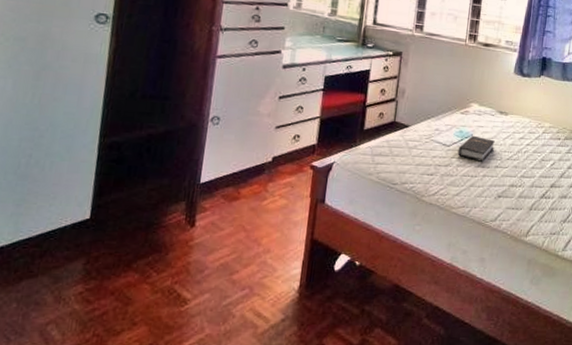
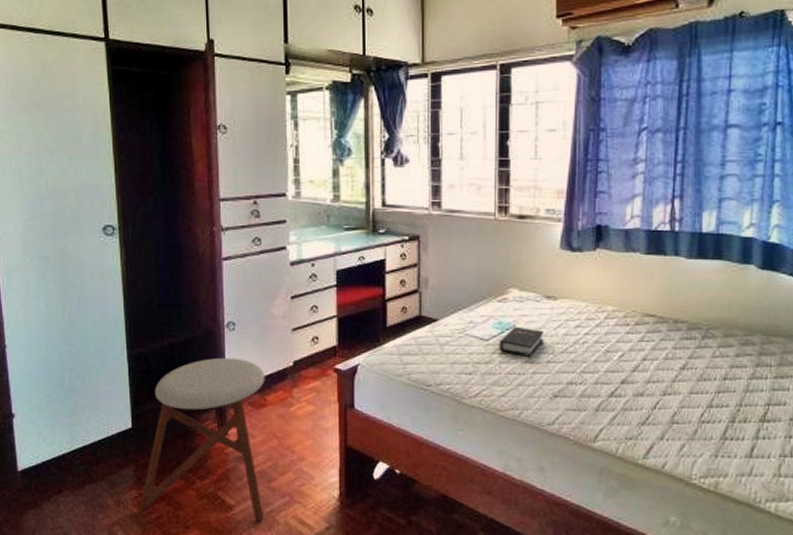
stool: none [84,150,243,316] -> present [140,357,265,522]

